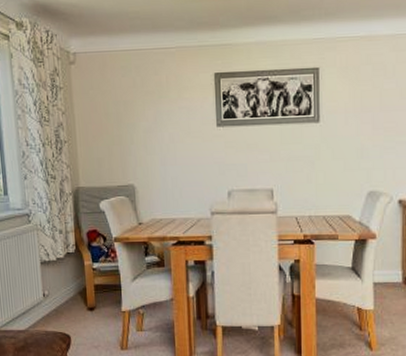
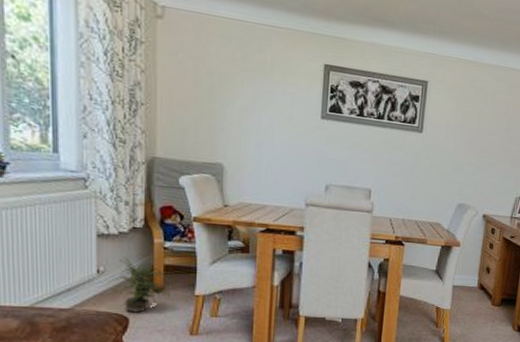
potted plant: none [52,280,101,331] -> present [108,256,169,313]

